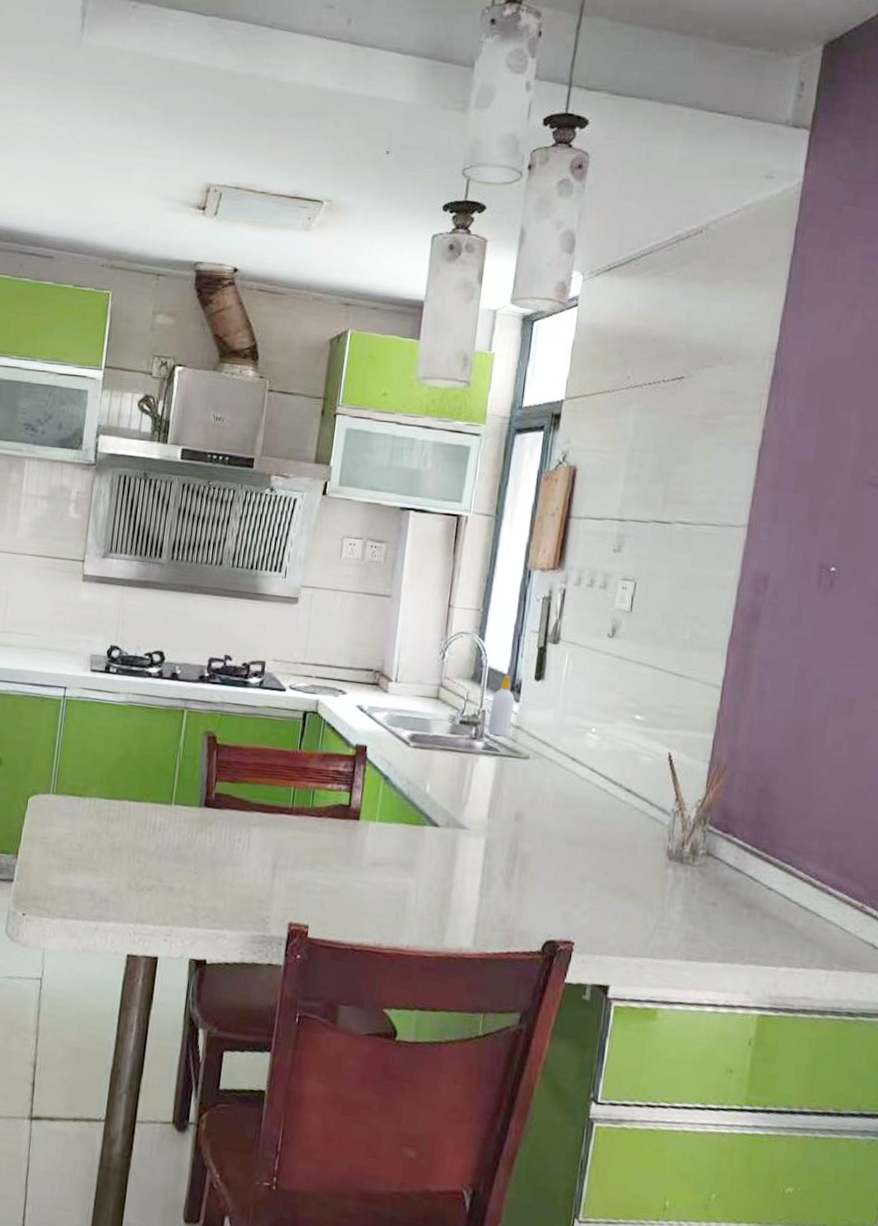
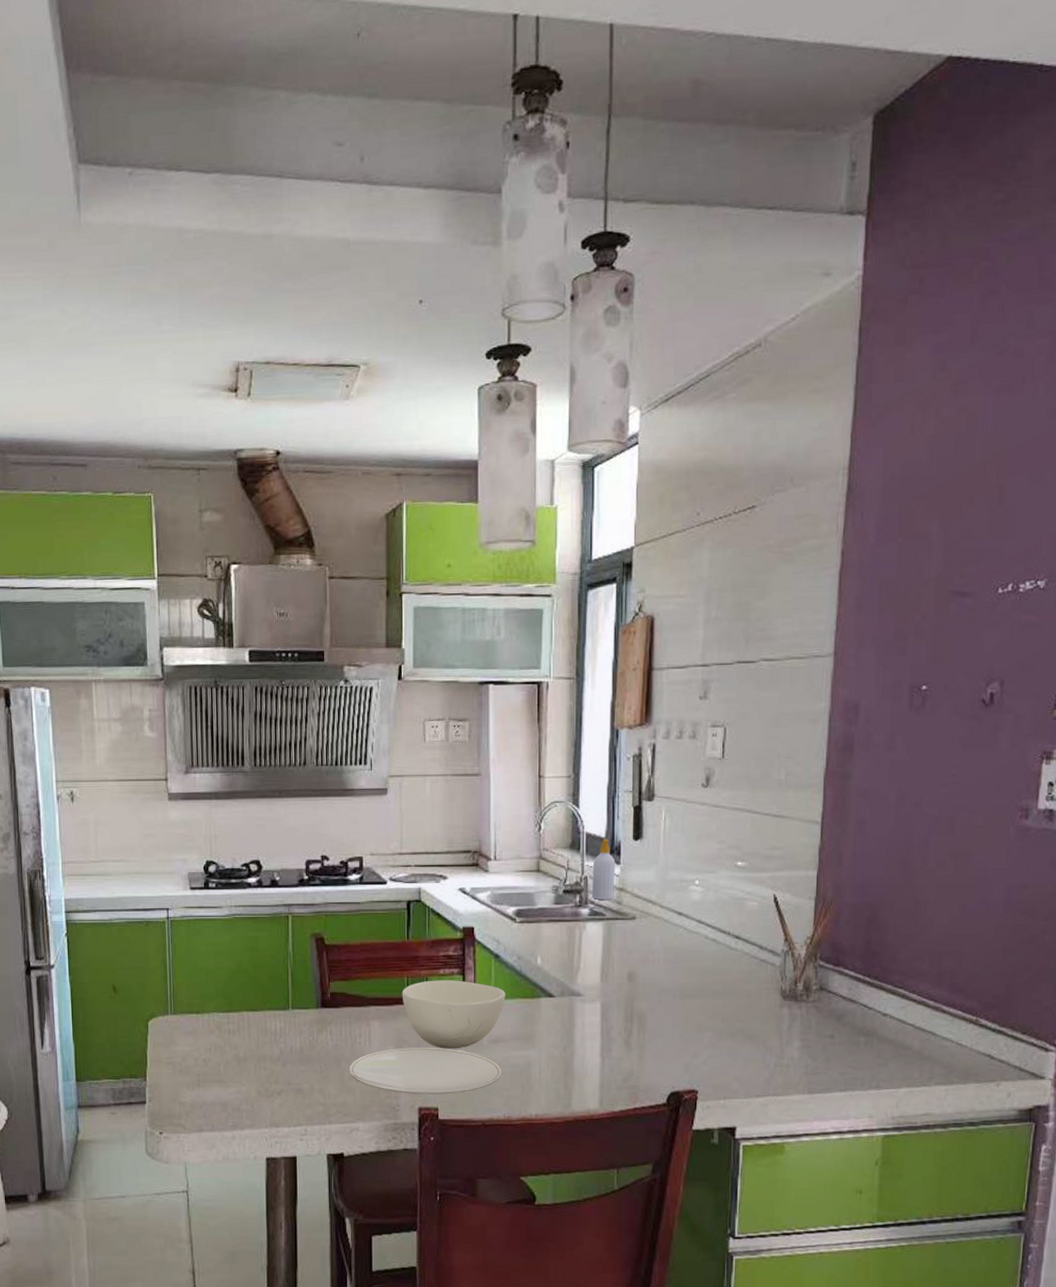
plate: none [224,858,378,914] -> present [349,1048,502,1095]
bowl: none [286,793,391,867] -> present [401,980,506,1049]

